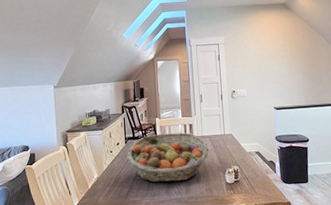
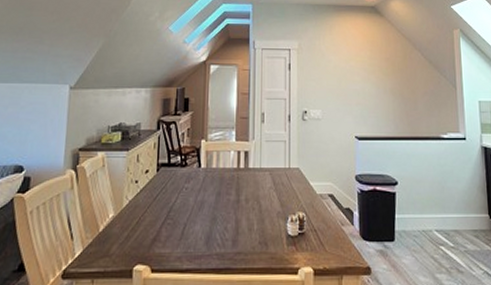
fruit basket: present [127,132,209,183] -> none [157,161,268,230]

